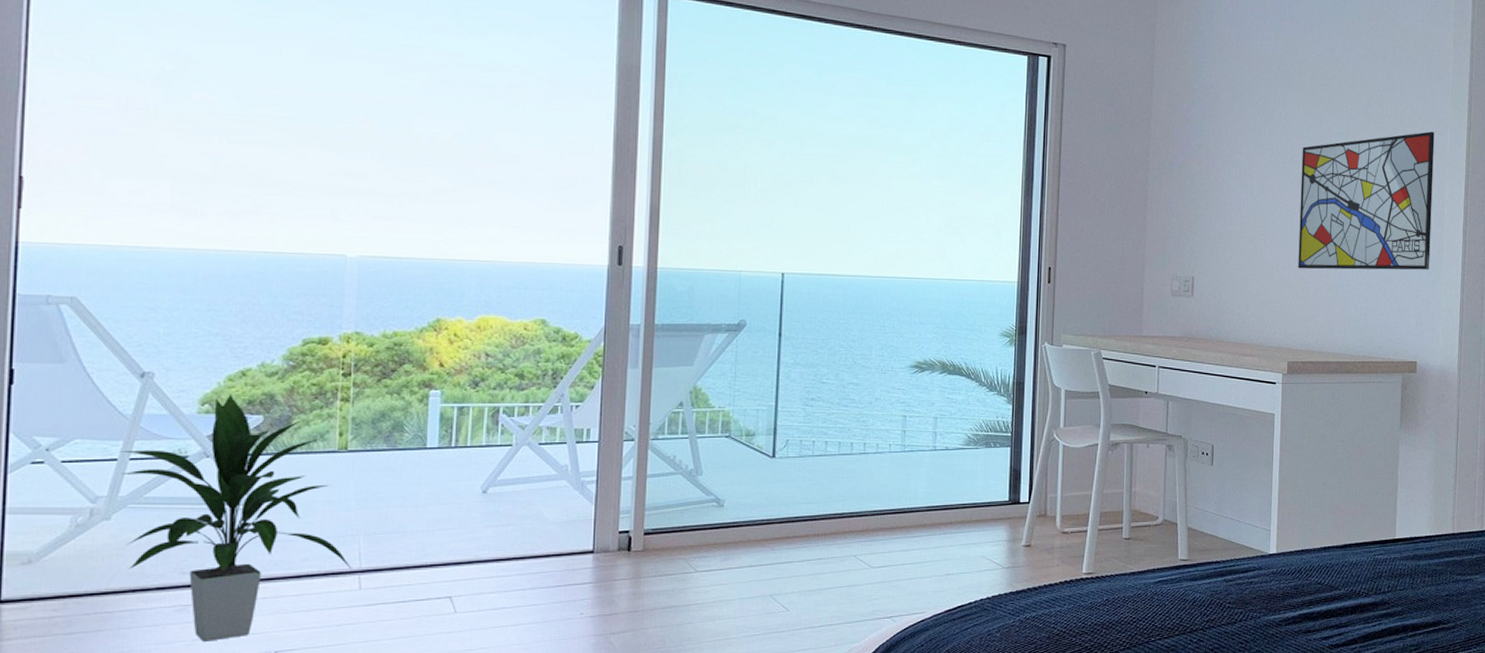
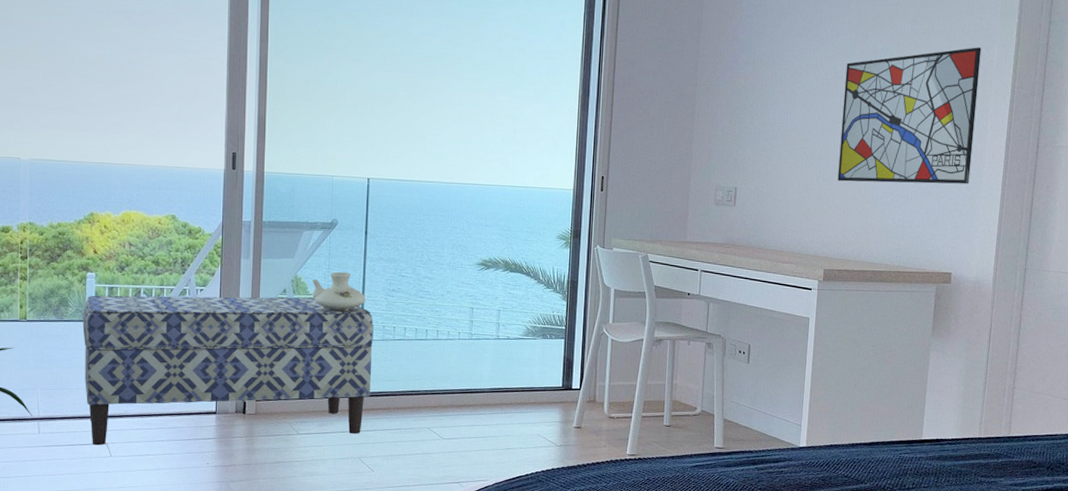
bench: none [422,411,789,601] -> present [82,295,374,446]
pitcher: none [715,380,780,426] -> present [312,271,366,312]

